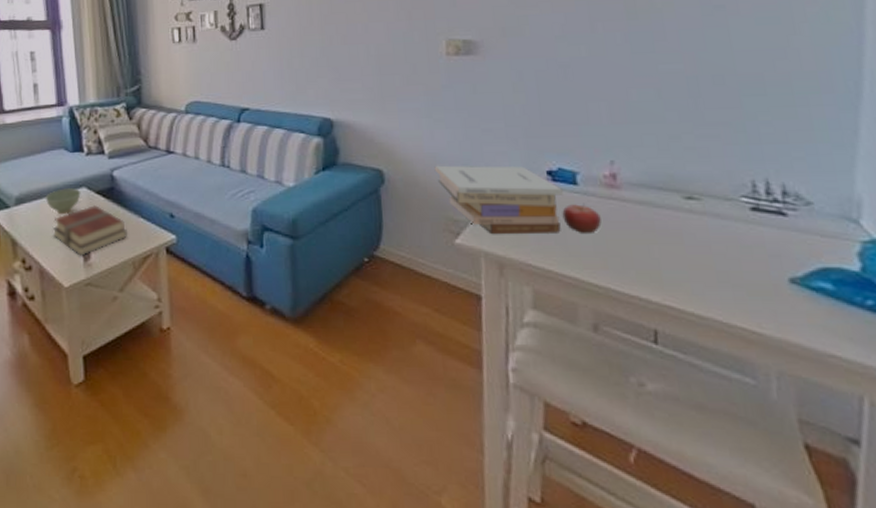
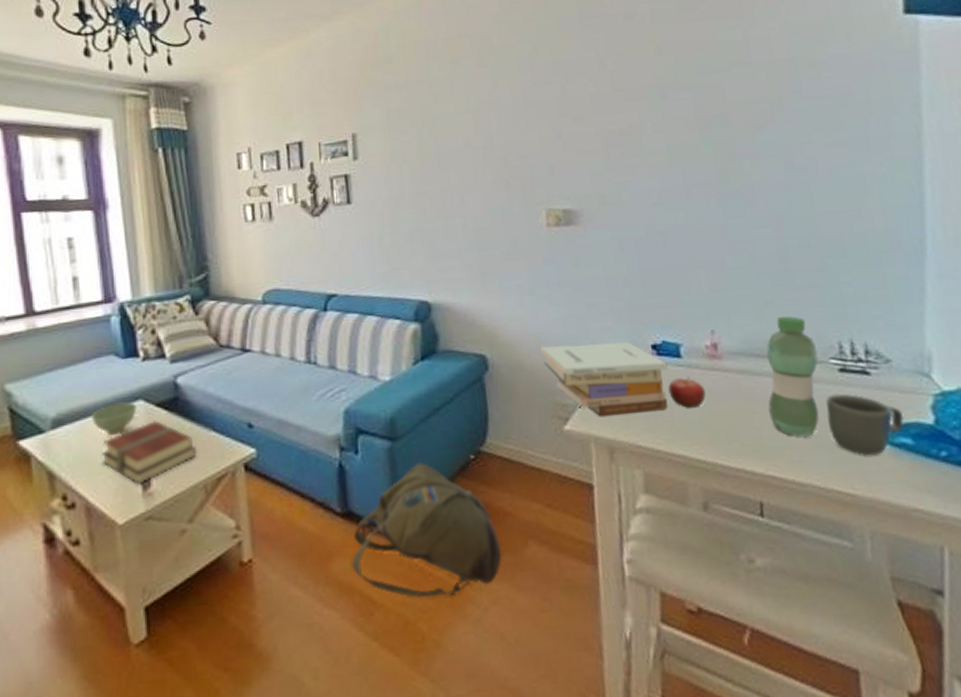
backpack: none [254,260,390,380] -> present [351,462,502,598]
water bottle: none [668,151,728,272] -> present [766,316,819,438]
mug: none [734,232,825,297] -> present [826,393,904,456]

